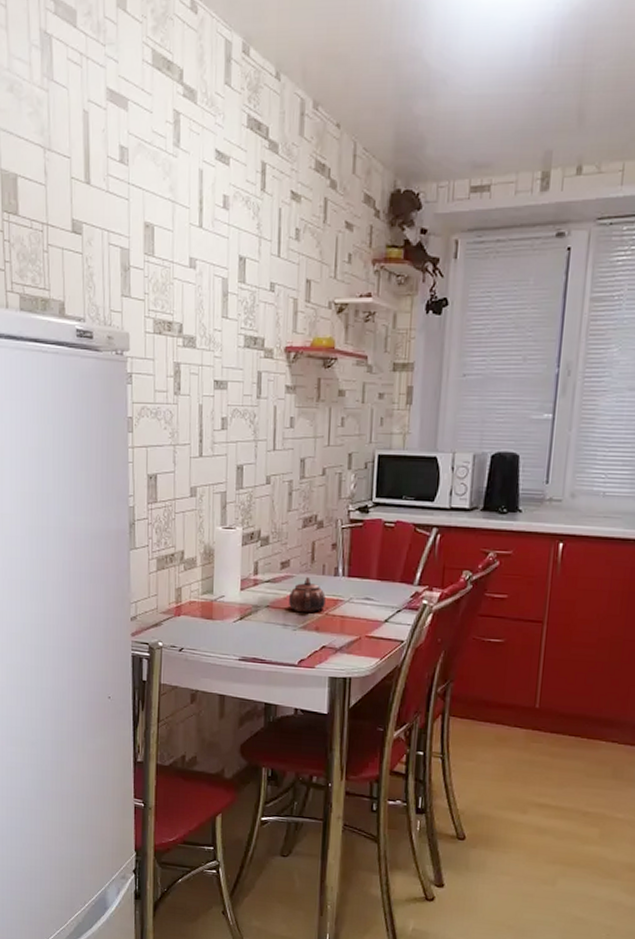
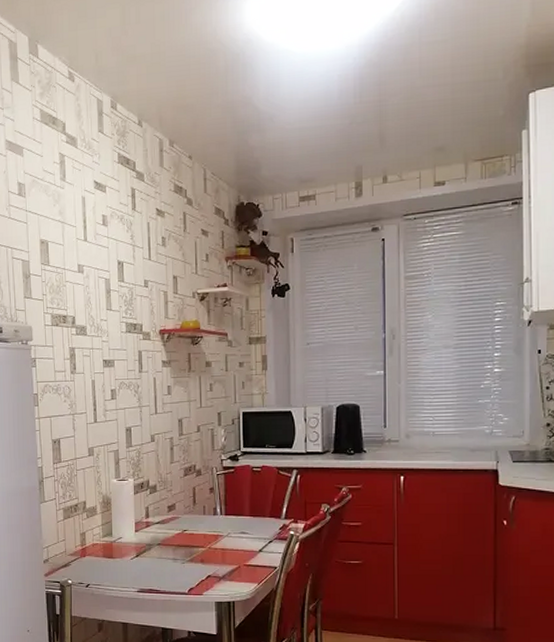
teapot: present [289,576,326,612] -> none [177,517,207,547]

